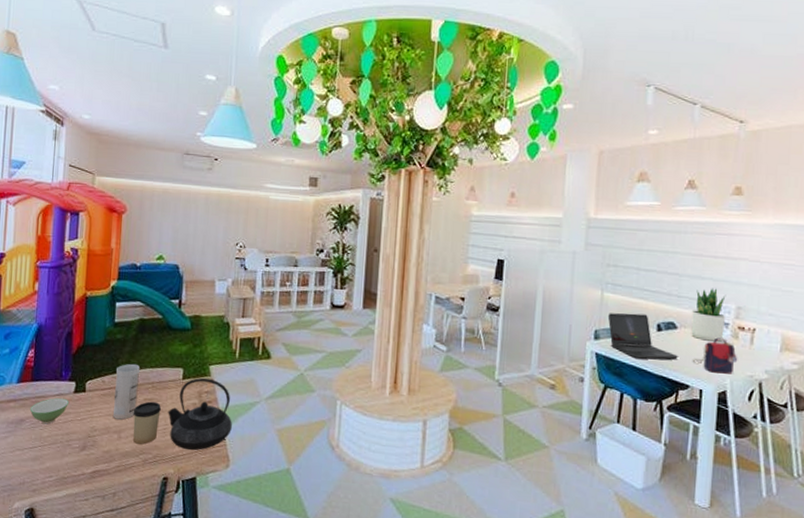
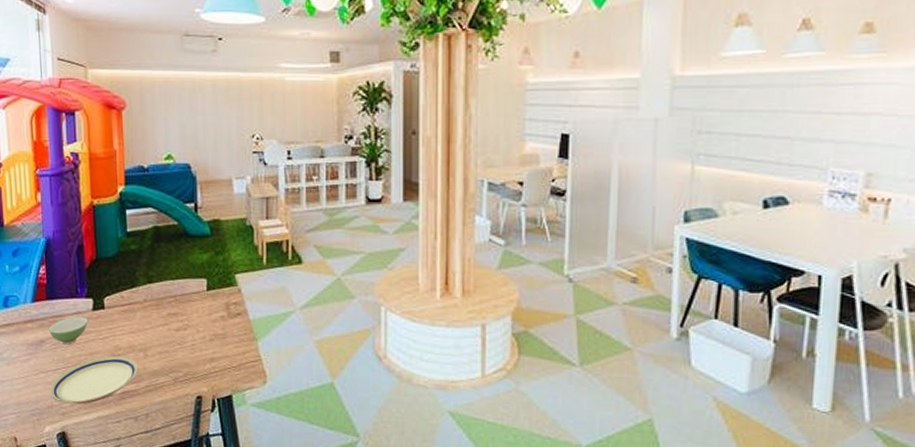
plate: none [23,436,111,482] -> present [49,355,139,404]
paper towel roll: present [112,363,140,420] -> none [135,276,161,337]
cup: present [133,401,162,445] -> none [157,316,188,362]
teapot: present [168,377,232,451] -> none [195,288,266,367]
laptop computer: present [607,313,678,360] -> none [700,188,790,244]
planter: present [690,288,726,342] -> none [805,152,853,217]
handbag: present [692,337,738,374] -> none [808,212,868,255]

